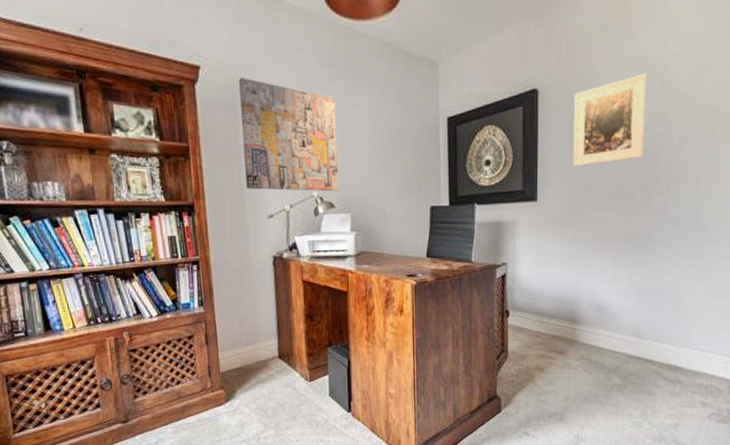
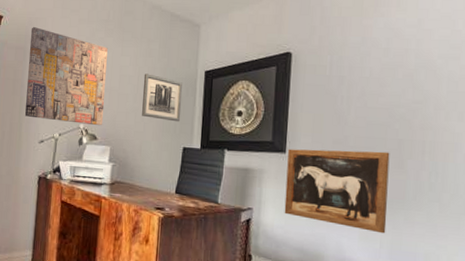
wall art: none [380,125,425,179] -> present [142,73,182,122]
wall art: none [538,189,638,273] -> present [284,149,390,234]
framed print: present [573,73,648,167] -> none [323,45,402,125]

